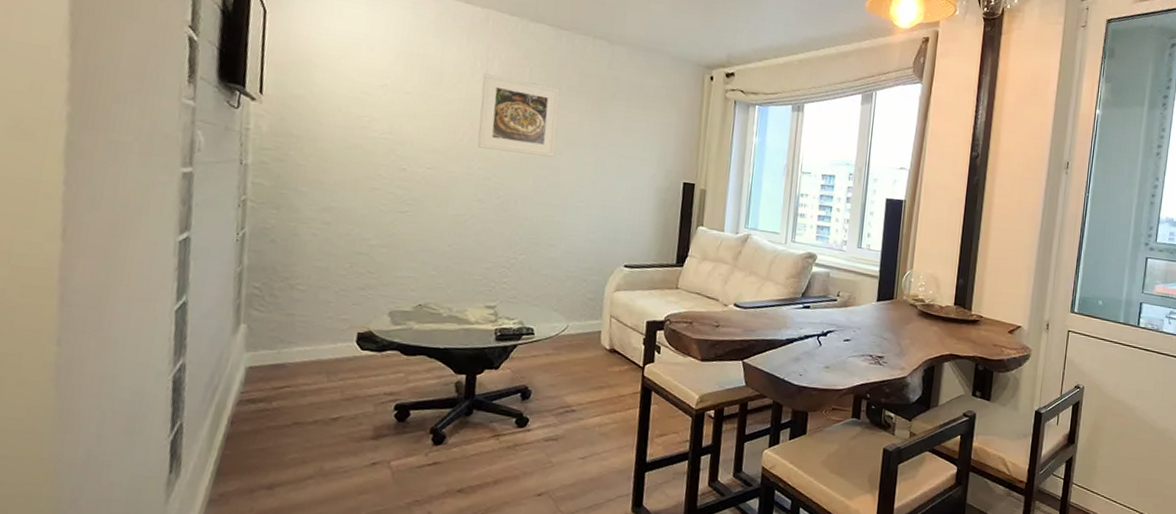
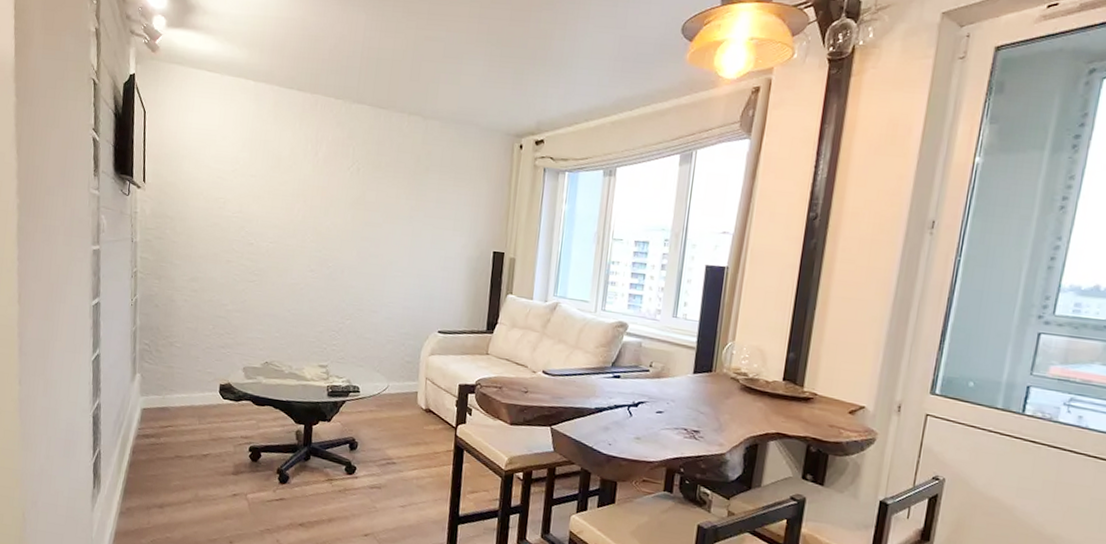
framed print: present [477,73,560,157] -> none [310,154,380,230]

